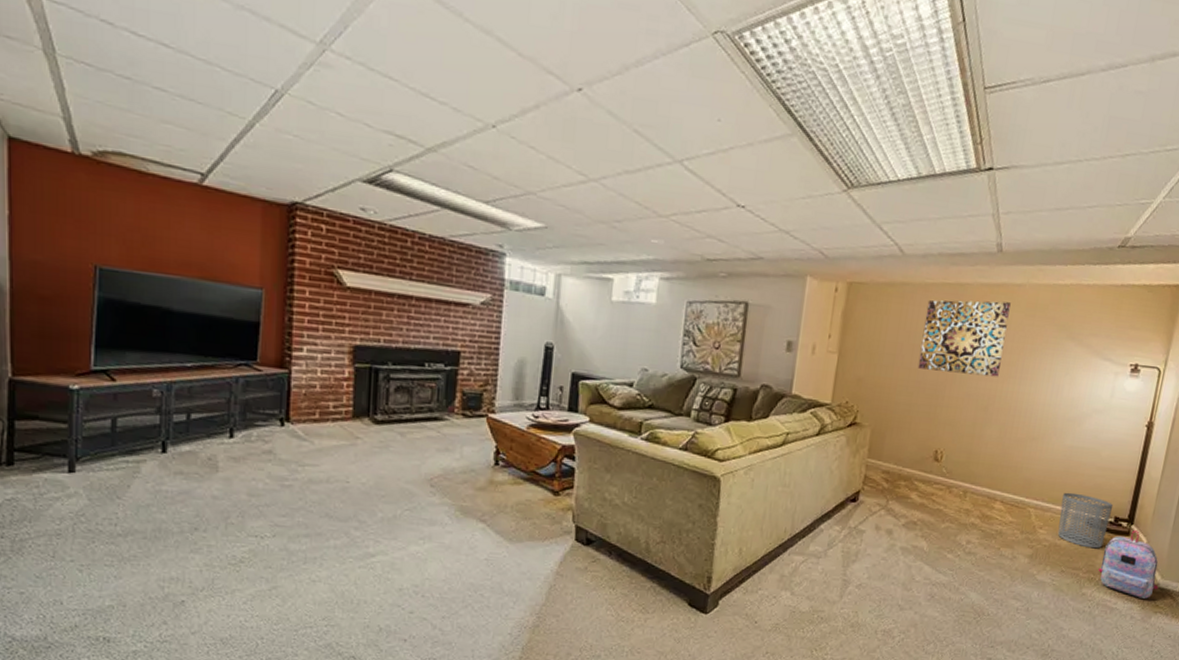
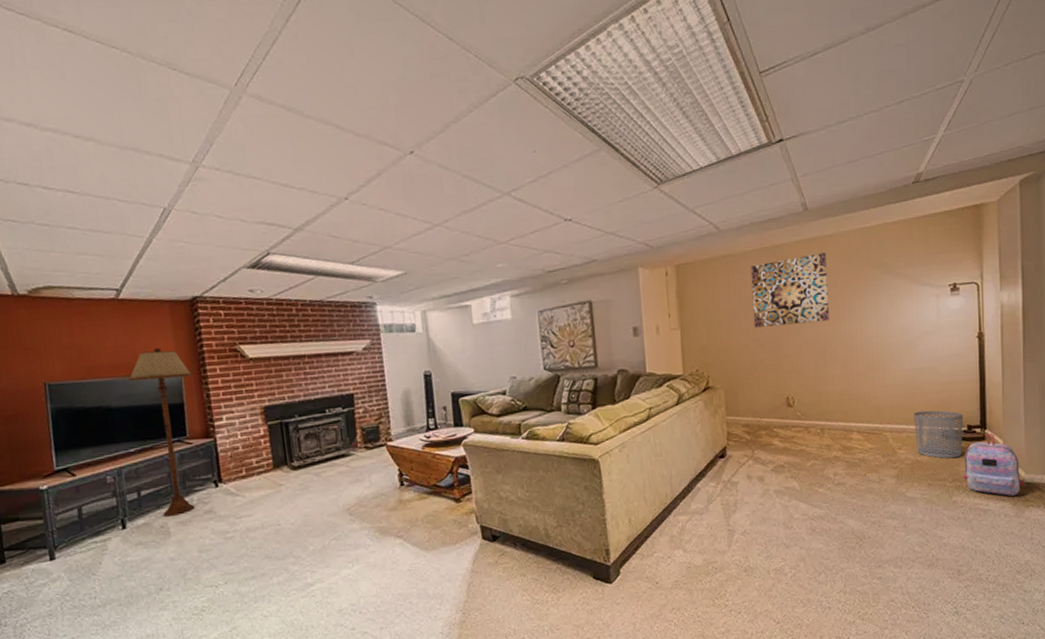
floor lamp: none [197,252,277,450] -> present [127,347,196,517]

